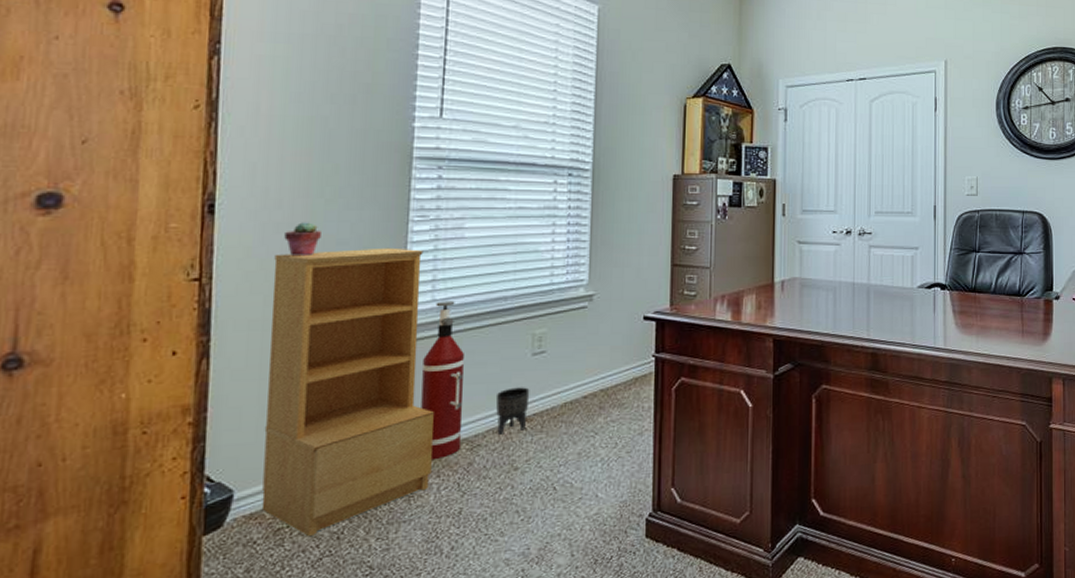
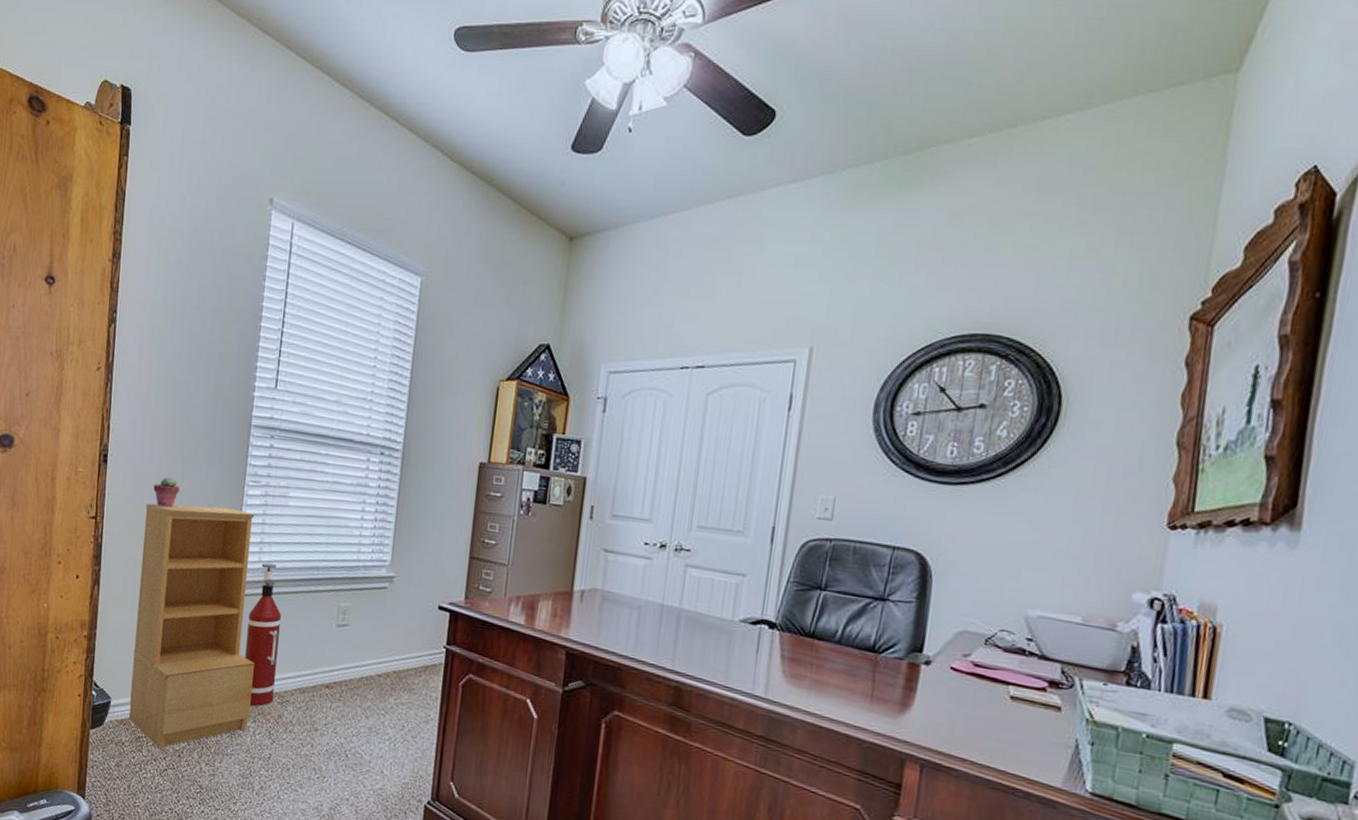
planter: present [495,387,530,435] -> none [303,653,333,696]

